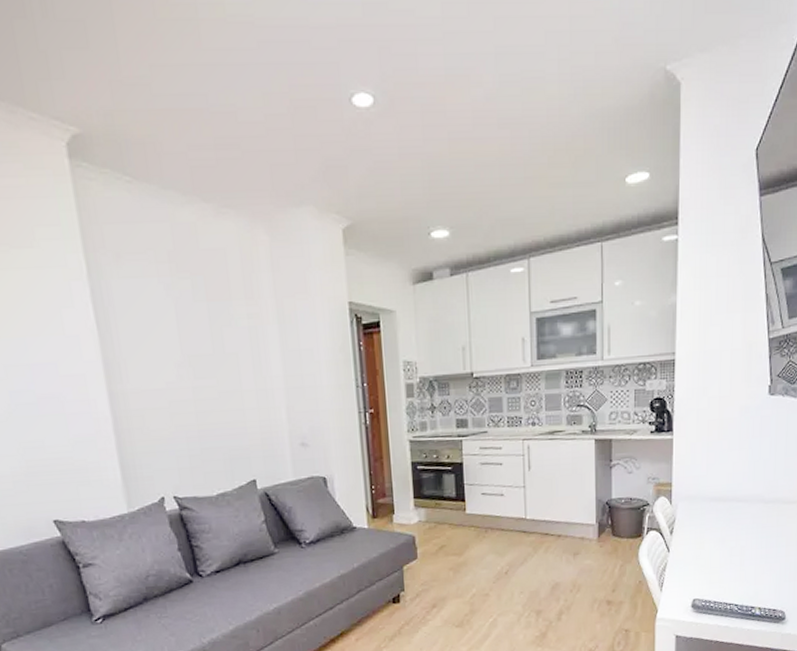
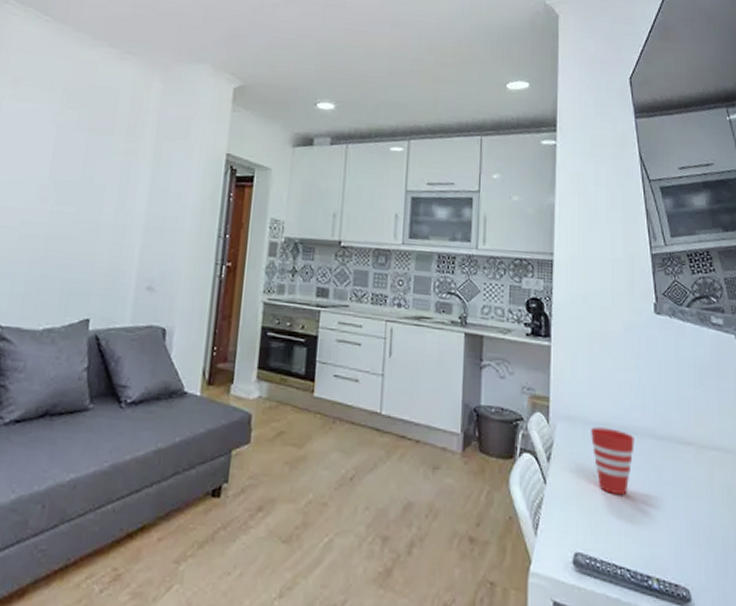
cup: none [708,500,746,552] -> present [591,427,635,496]

